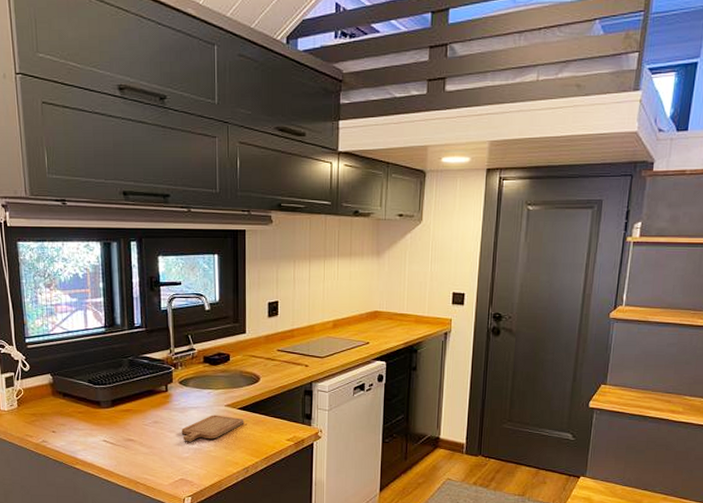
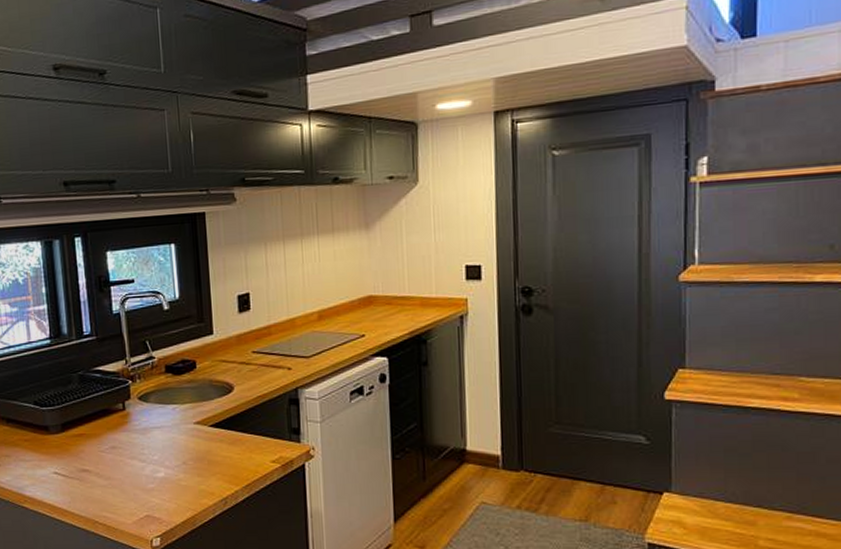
chopping board: present [181,415,244,442] -> none [143,435,219,470]

